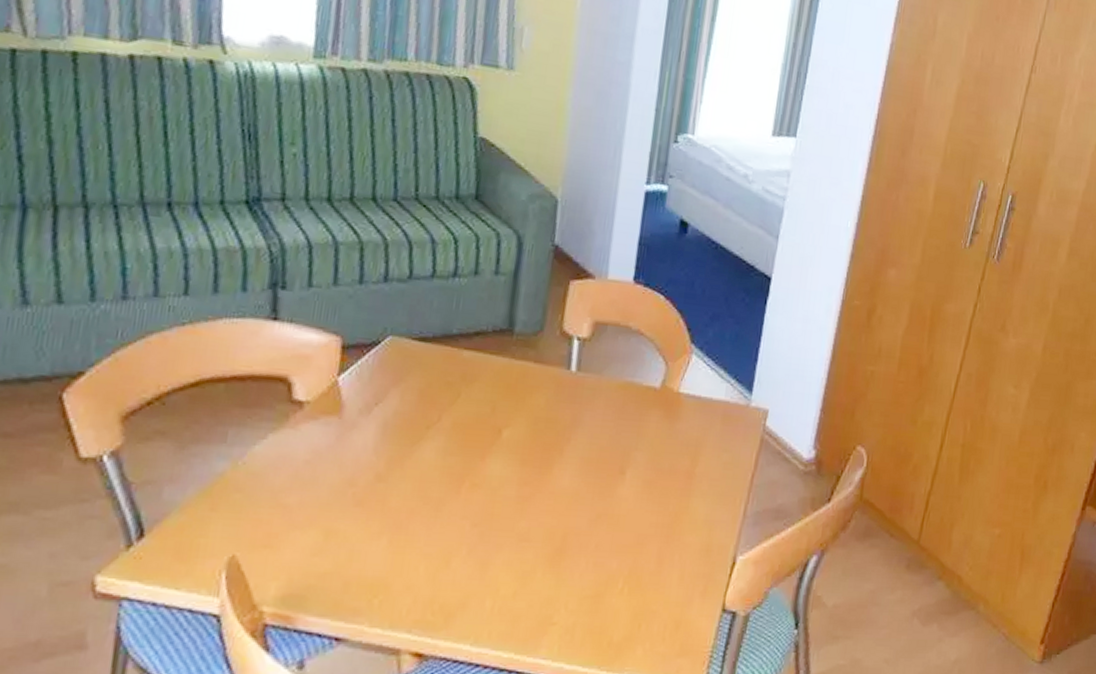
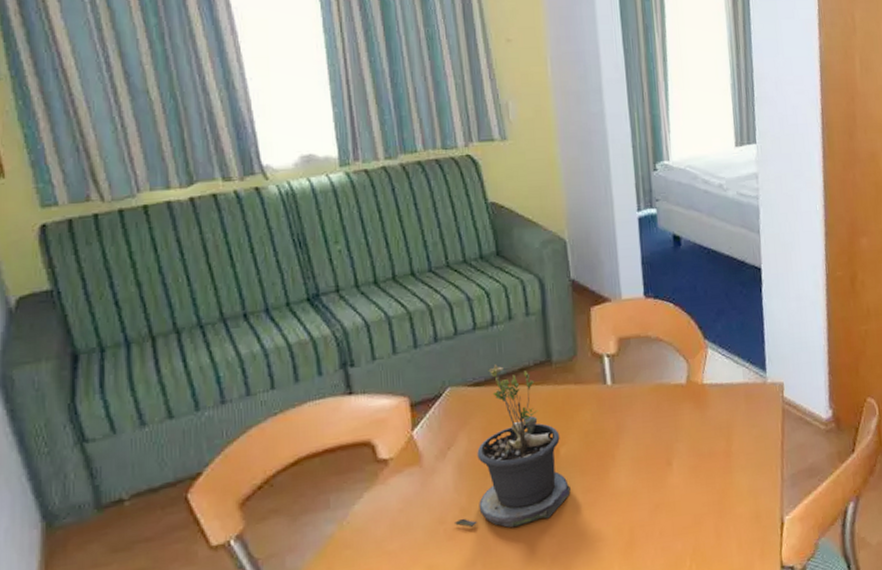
potted plant: none [366,321,506,508] -> present [455,364,571,528]

